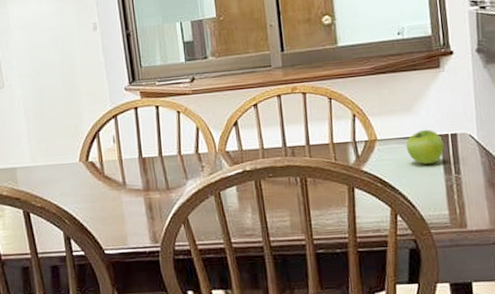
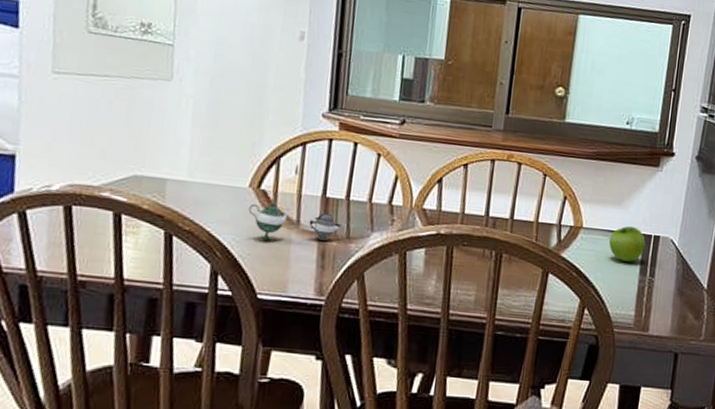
teapot: none [82,169,161,204] -> present [248,201,342,241]

